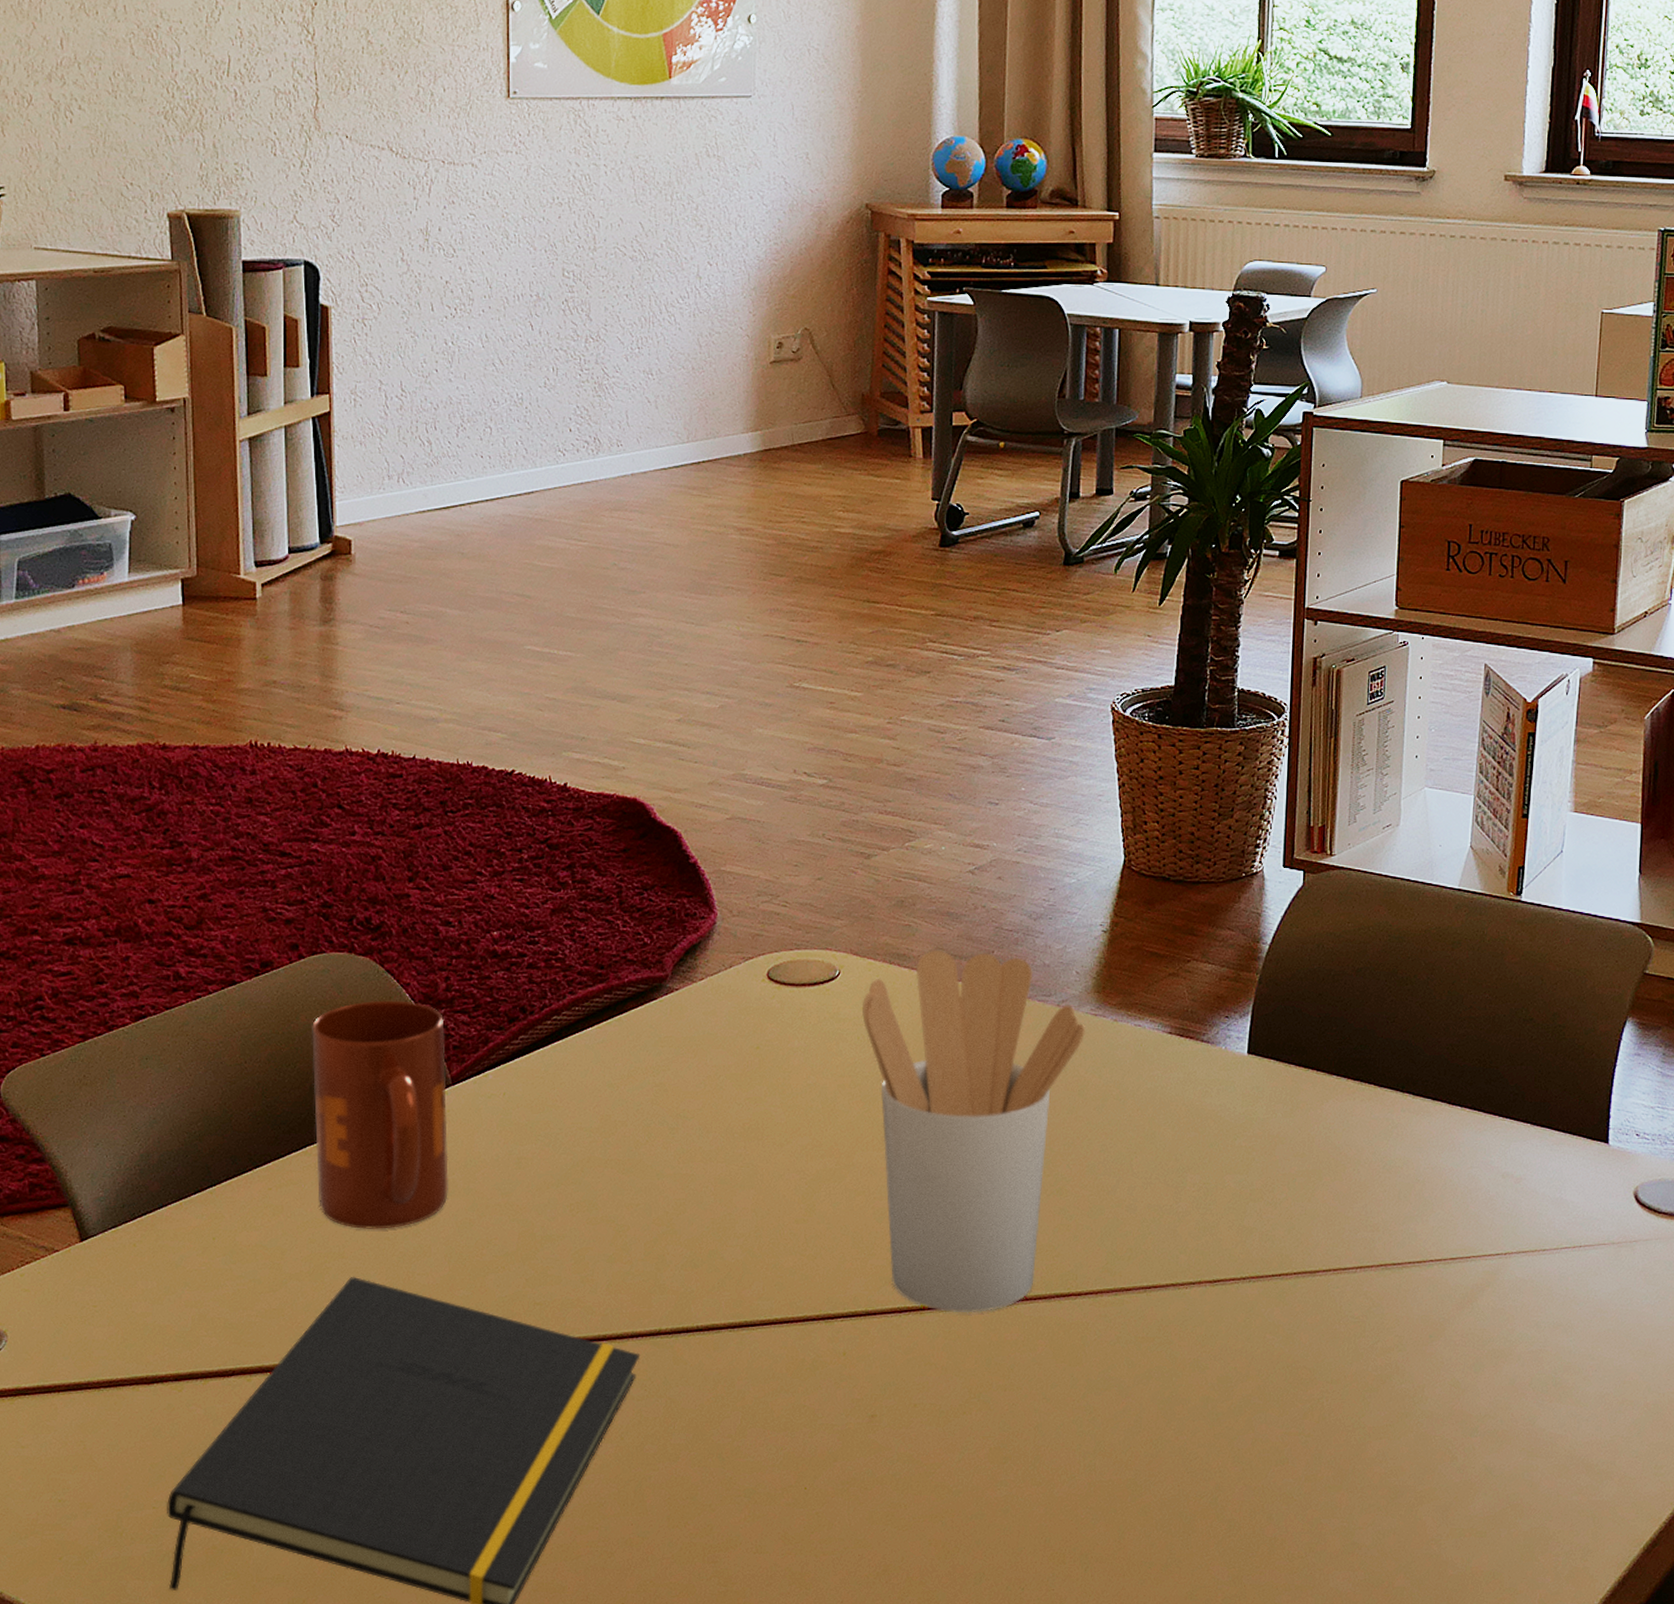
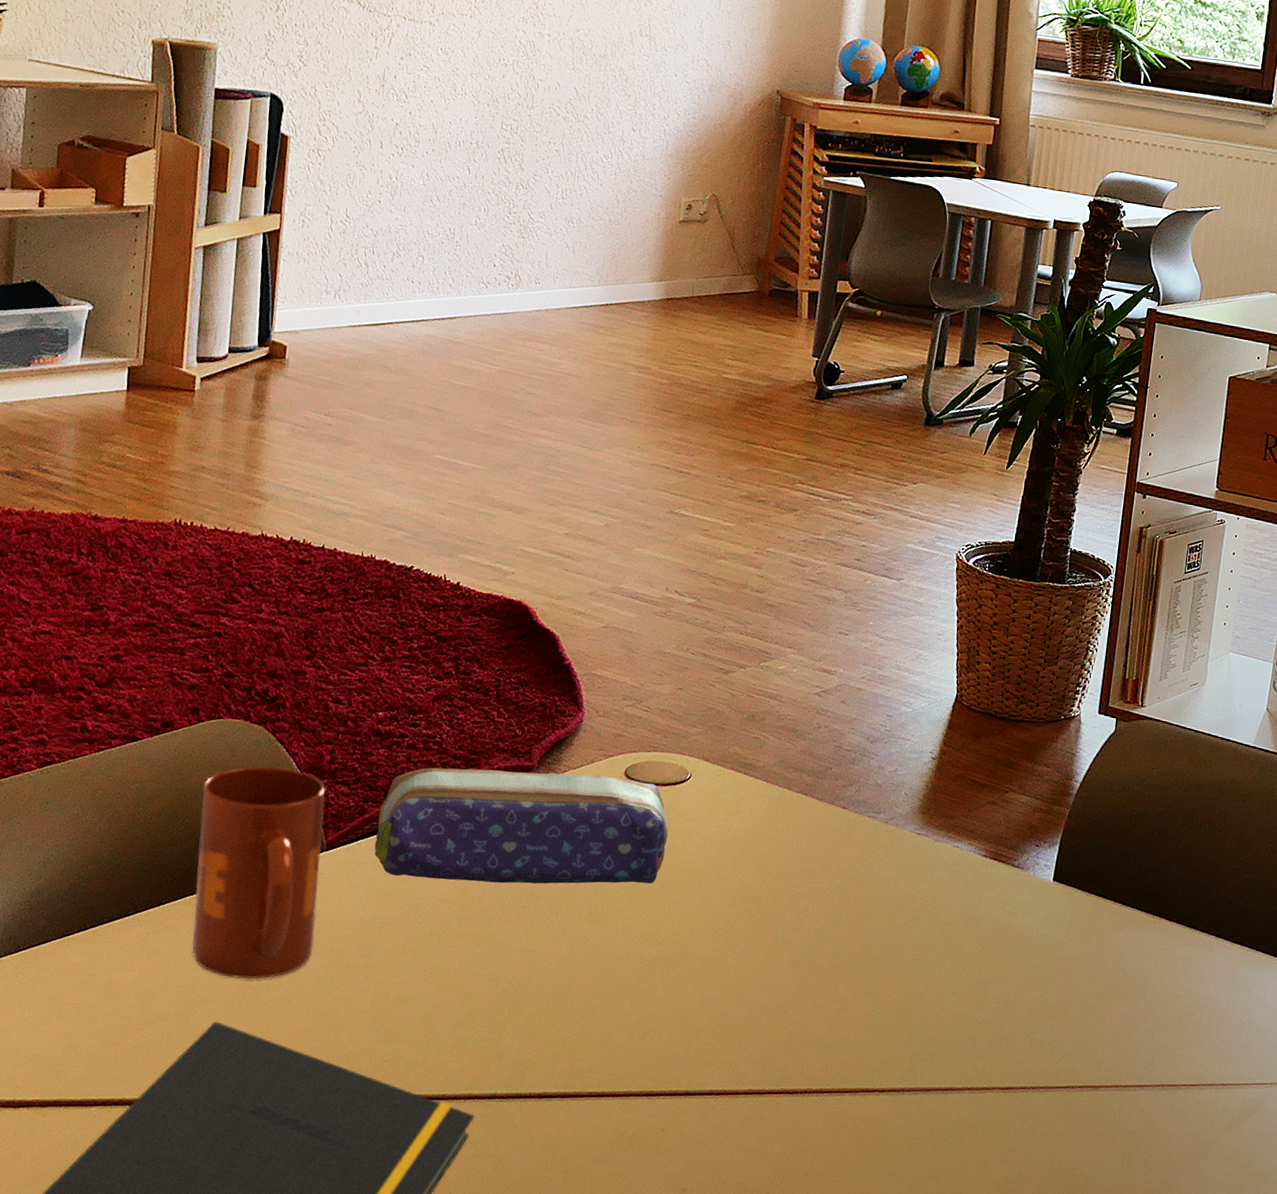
pencil case: none [503,980,821,1107] -> present [374,767,669,884]
utensil holder: present [861,951,1086,1313] -> none [708,763,909,1101]

